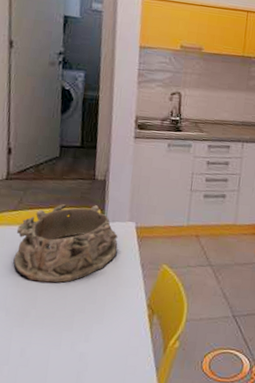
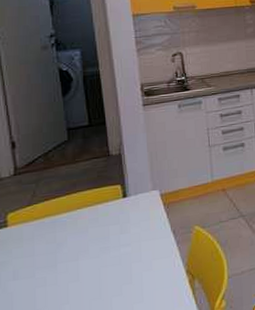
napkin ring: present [13,204,118,283] -> none [35,181,145,275]

